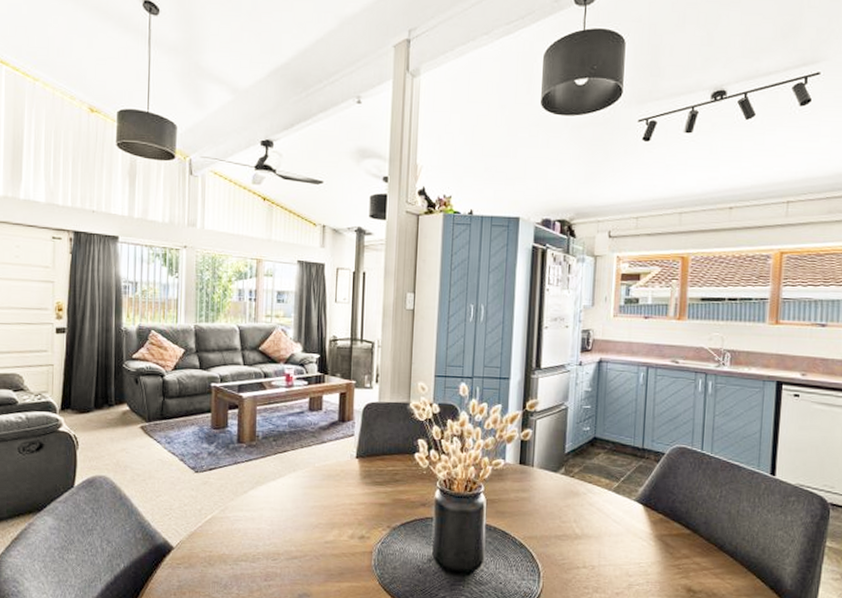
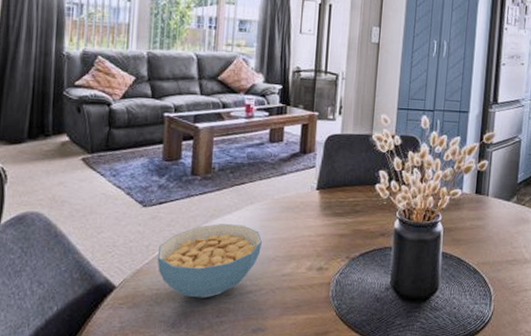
cereal bowl: none [209,490,305,562] -> present [157,224,262,298]

